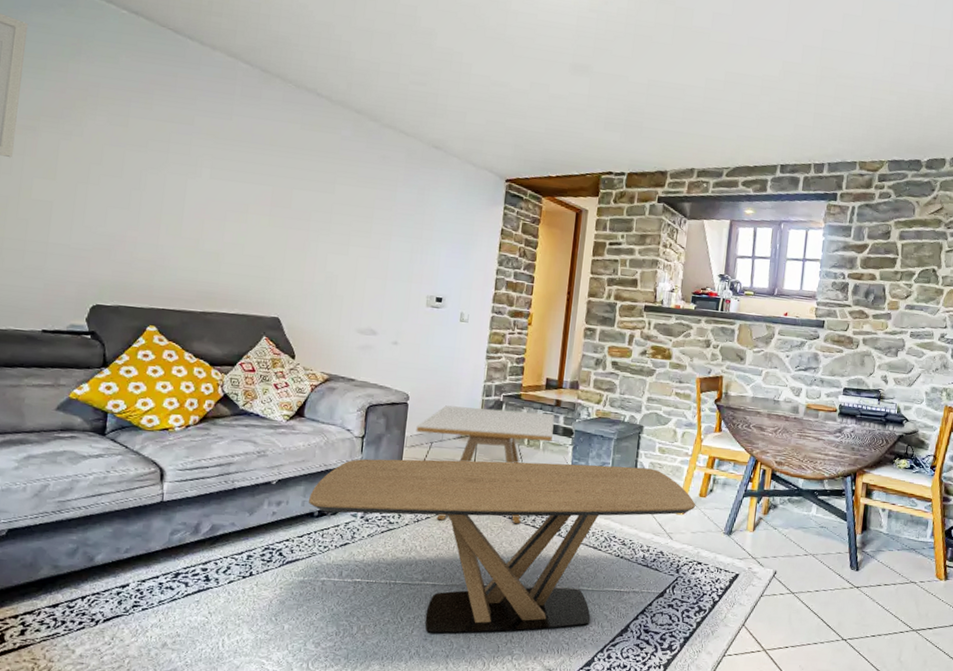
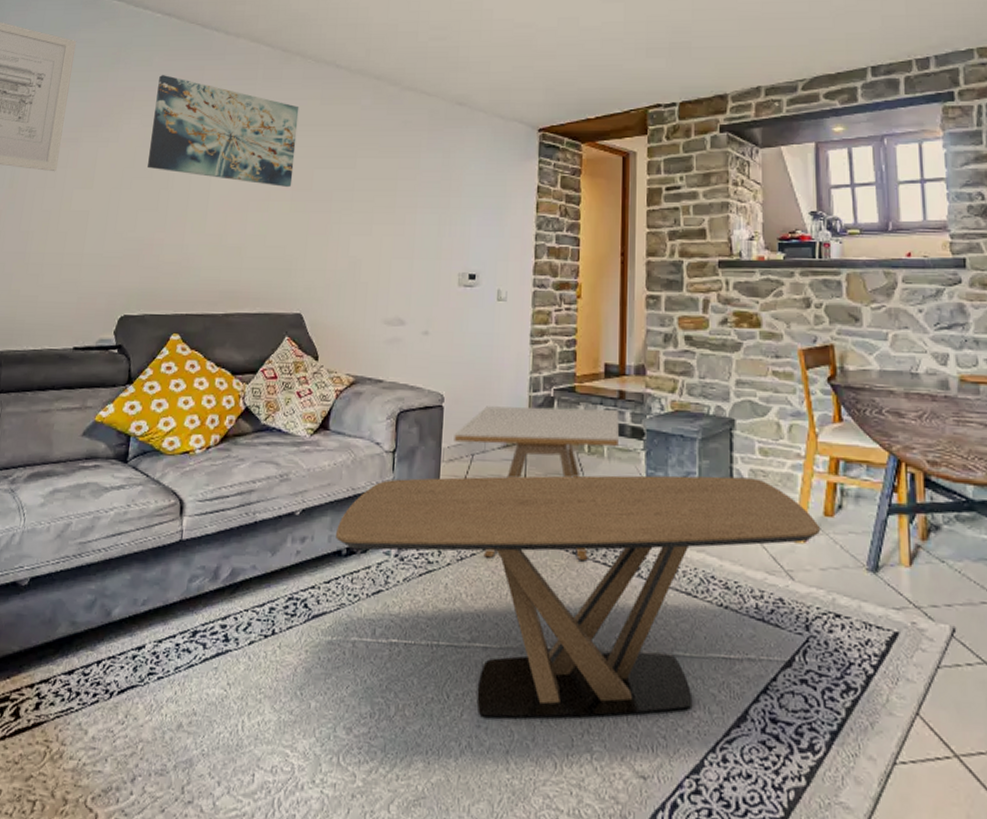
wall art: none [117,75,279,204] -> present [147,75,300,188]

